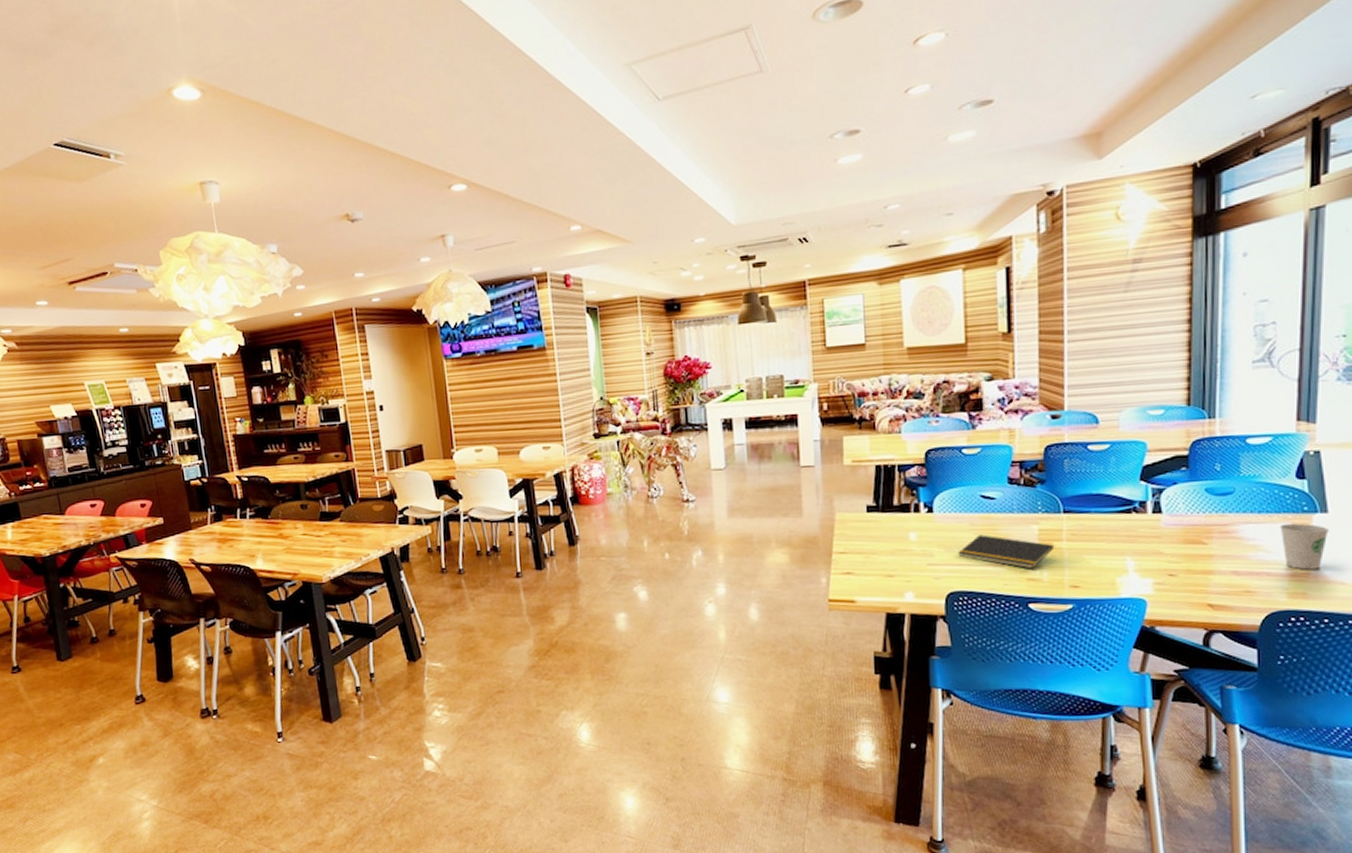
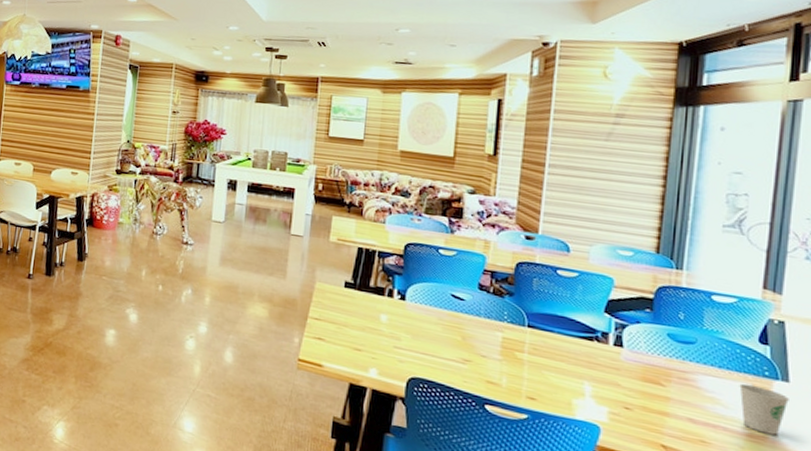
notepad: present [958,534,1055,569] -> none [423,330,516,373]

